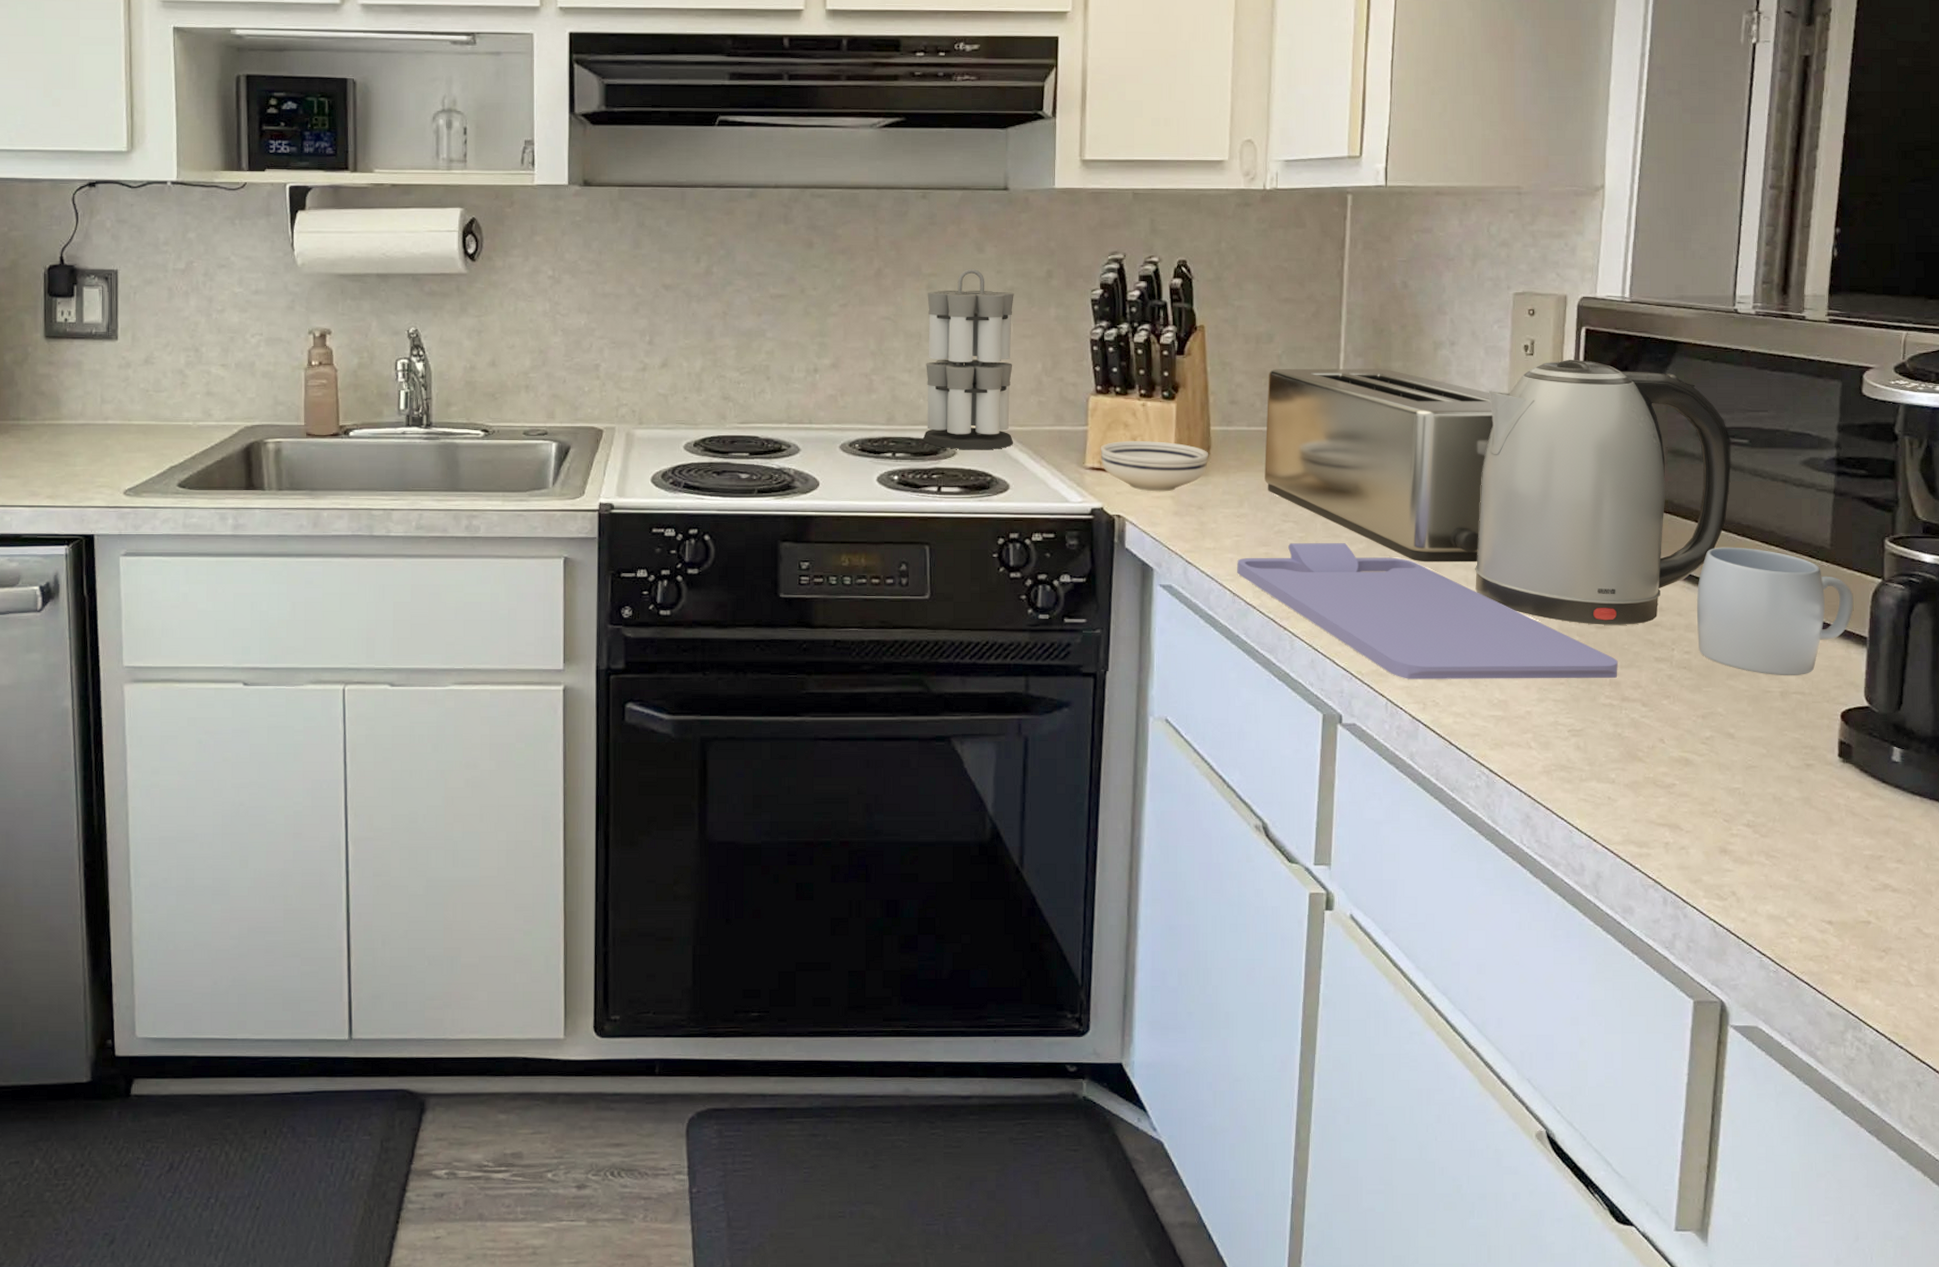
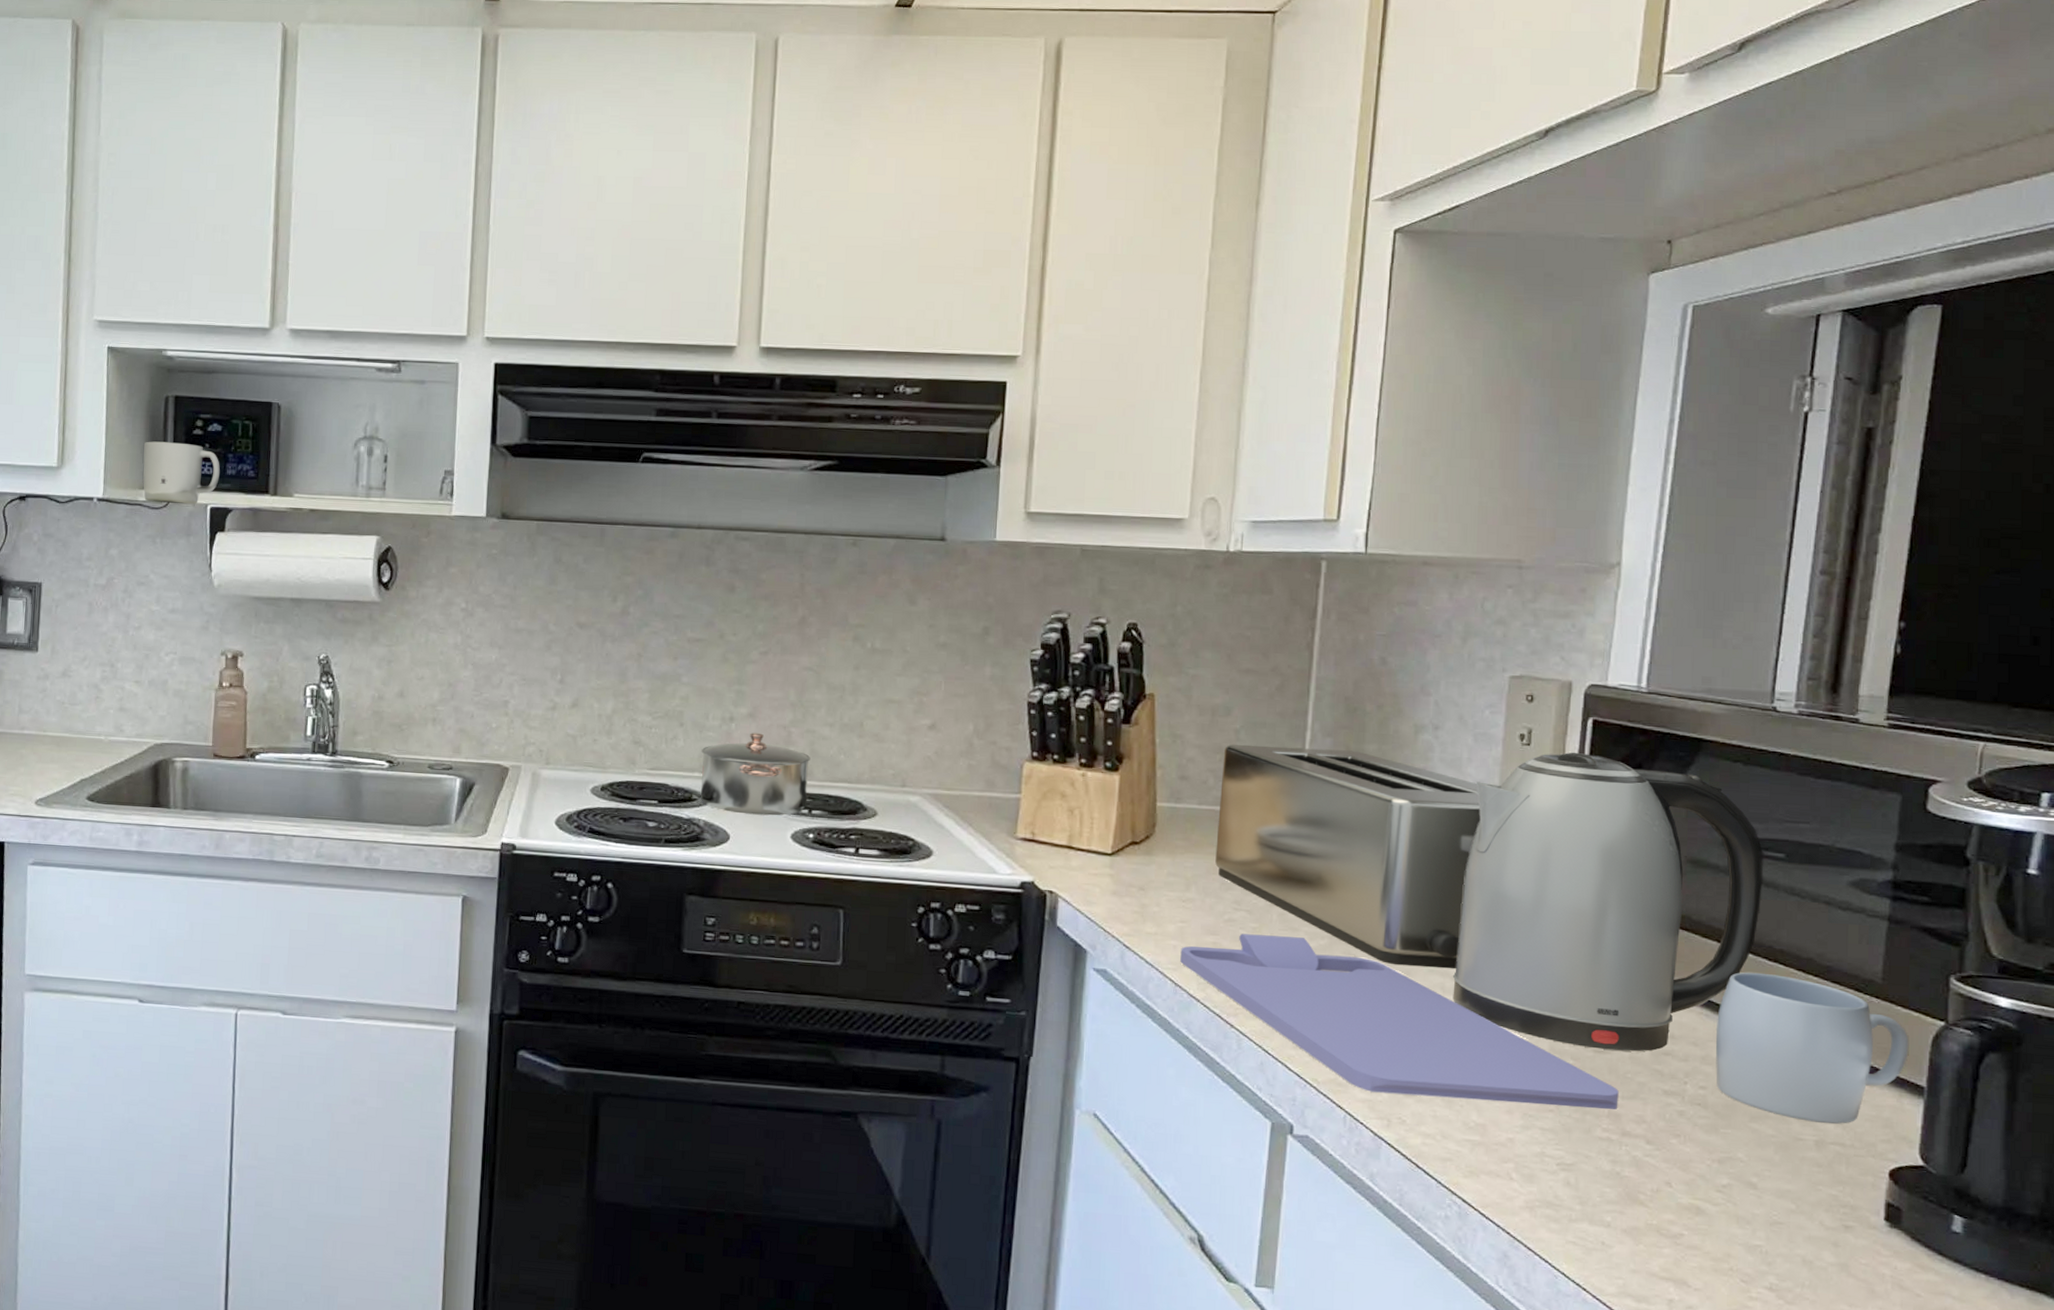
mug: none [216,122,297,184] -> present [143,441,220,505]
cooking pot: none [788,382,892,461] -> present [700,733,811,816]
spice rack: present [922,268,1014,450] -> none [841,621,947,813]
bowl: present [1100,441,1209,492] -> none [1033,812,1154,870]

